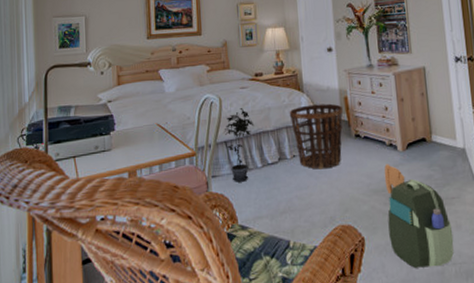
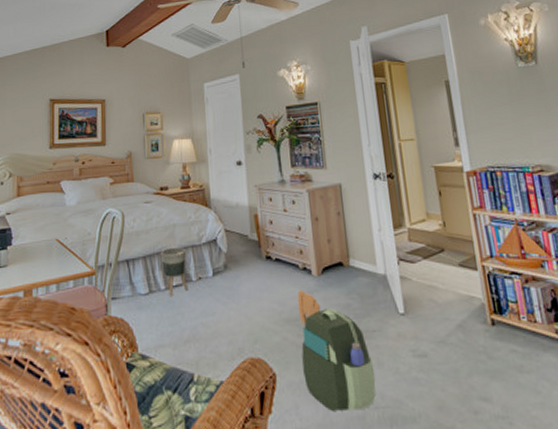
potted plant: present [222,108,255,182] -> none [124,224,158,306]
planter: none [256,129,284,174] -> present [160,248,189,297]
basket: present [289,103,343,169] -> none [195,221,253,294]

